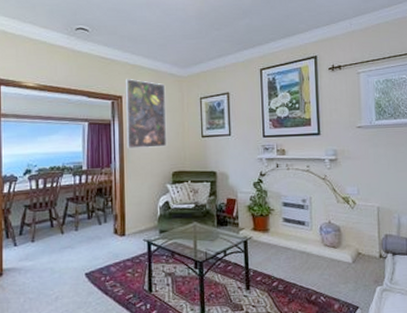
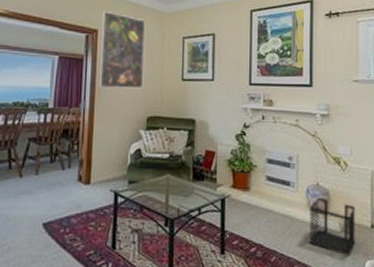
wastebasket: none [324,233,366,284] -> present [310,197,355,256]

